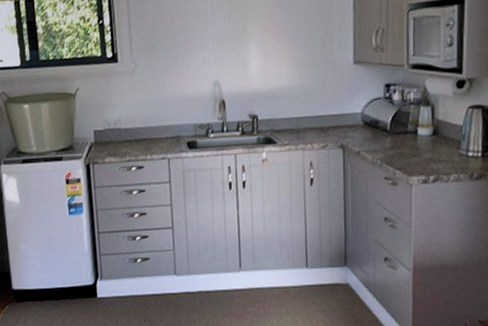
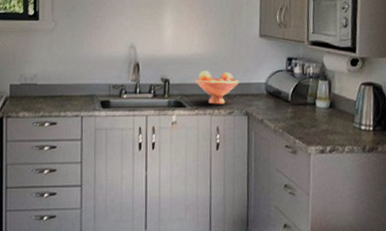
fruit bowl: none [284,103,333,139] -> present [194,70,240,105]

